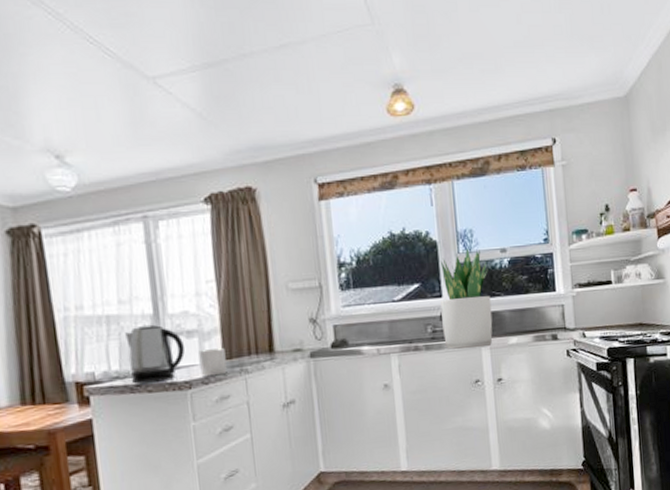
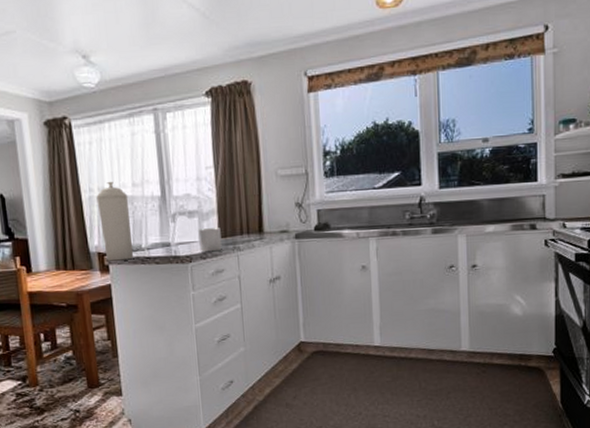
canister: none [73,298,121,392] -> present [96,181,134,261]
kettle: present [125,324,185,384] -> none [138,205,186,256]
planter: present [440,249,493,350] -> none [420,139,470,236]

